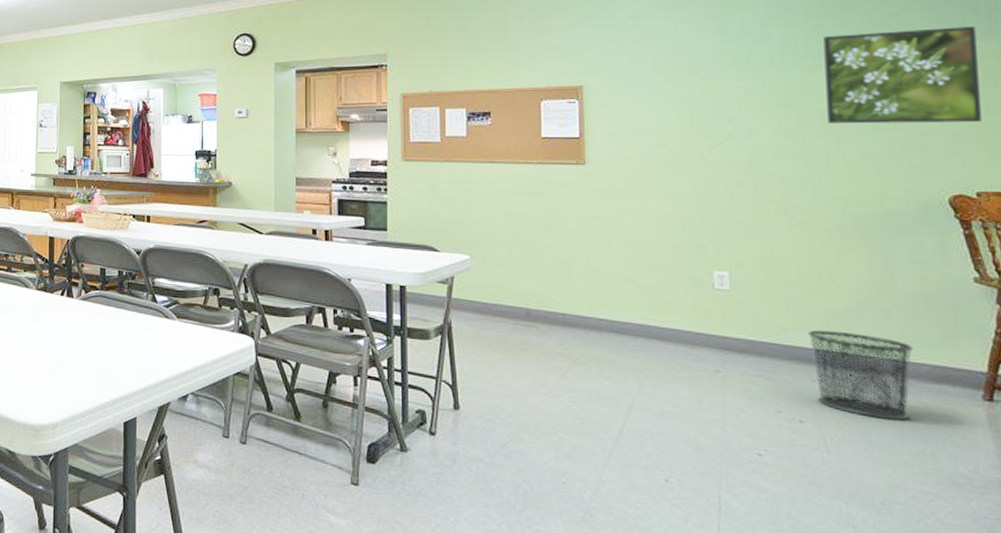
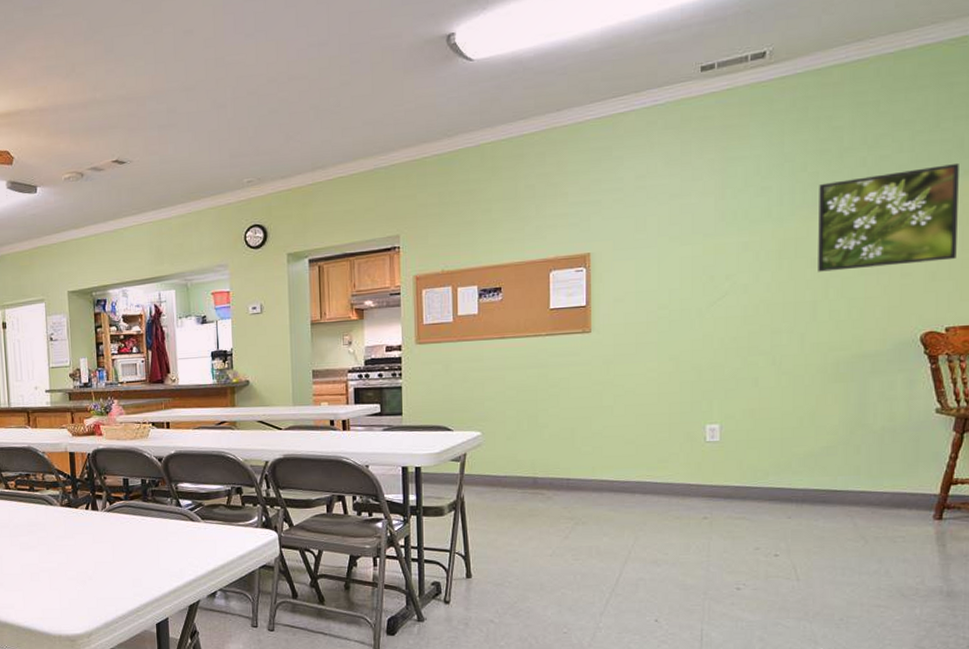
waste bin: present [807,330,913,420] -> none [786,470,878,545]

